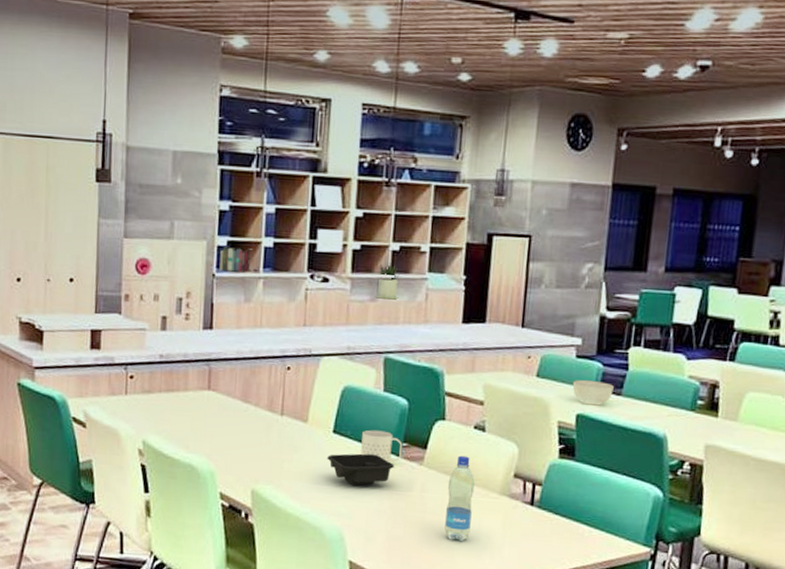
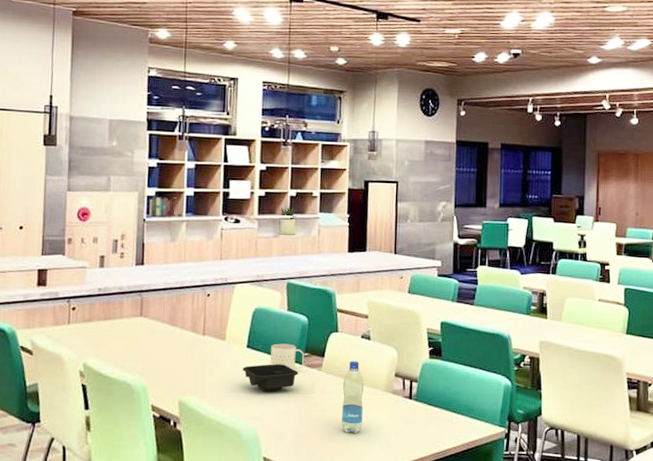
bowl: present [572,380,614,406] -> none [436,294,468,314]

